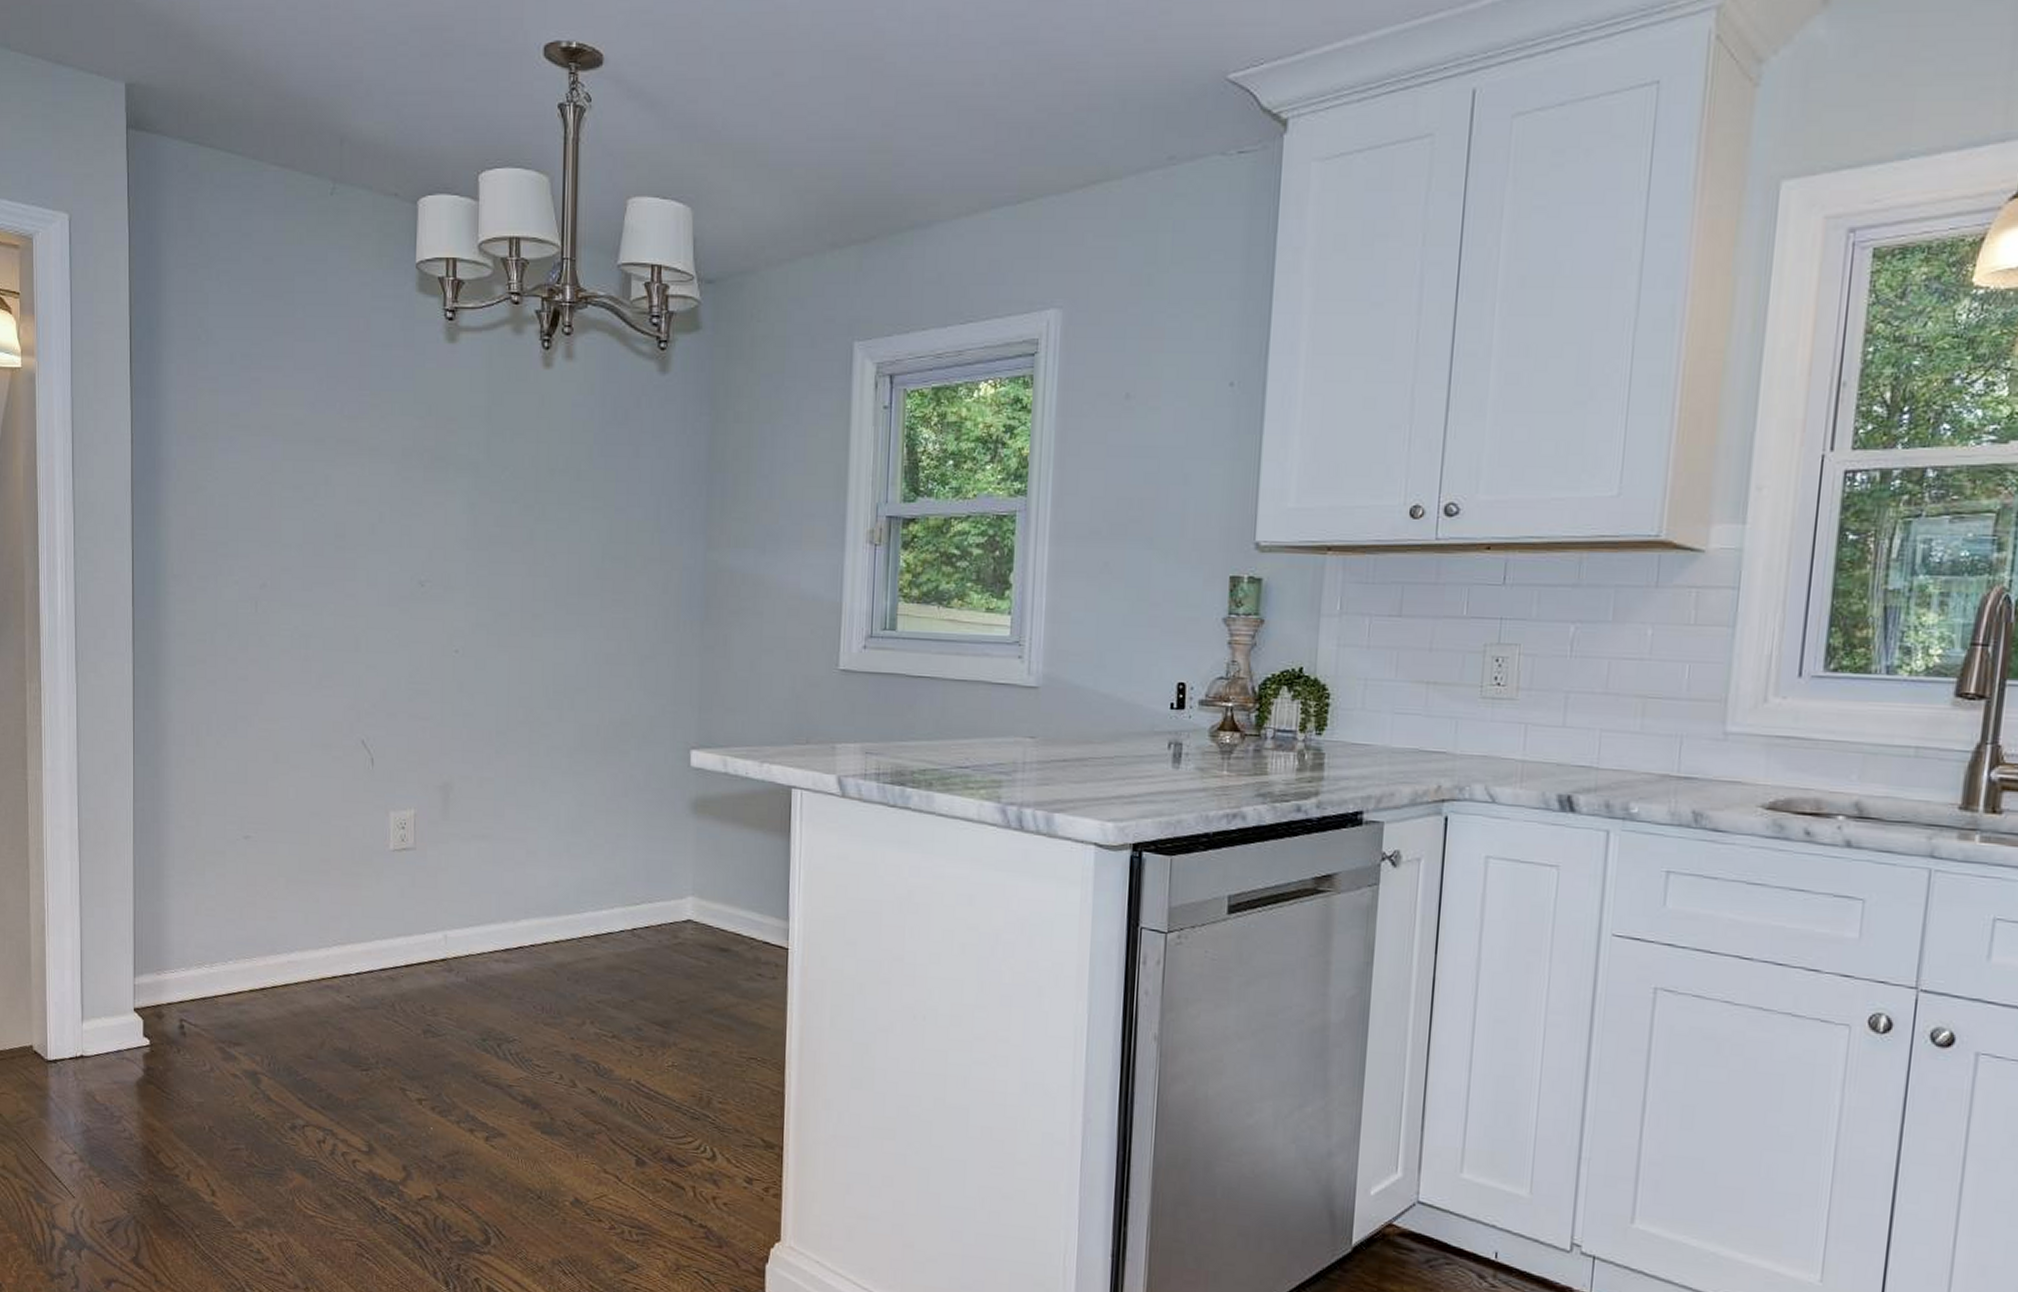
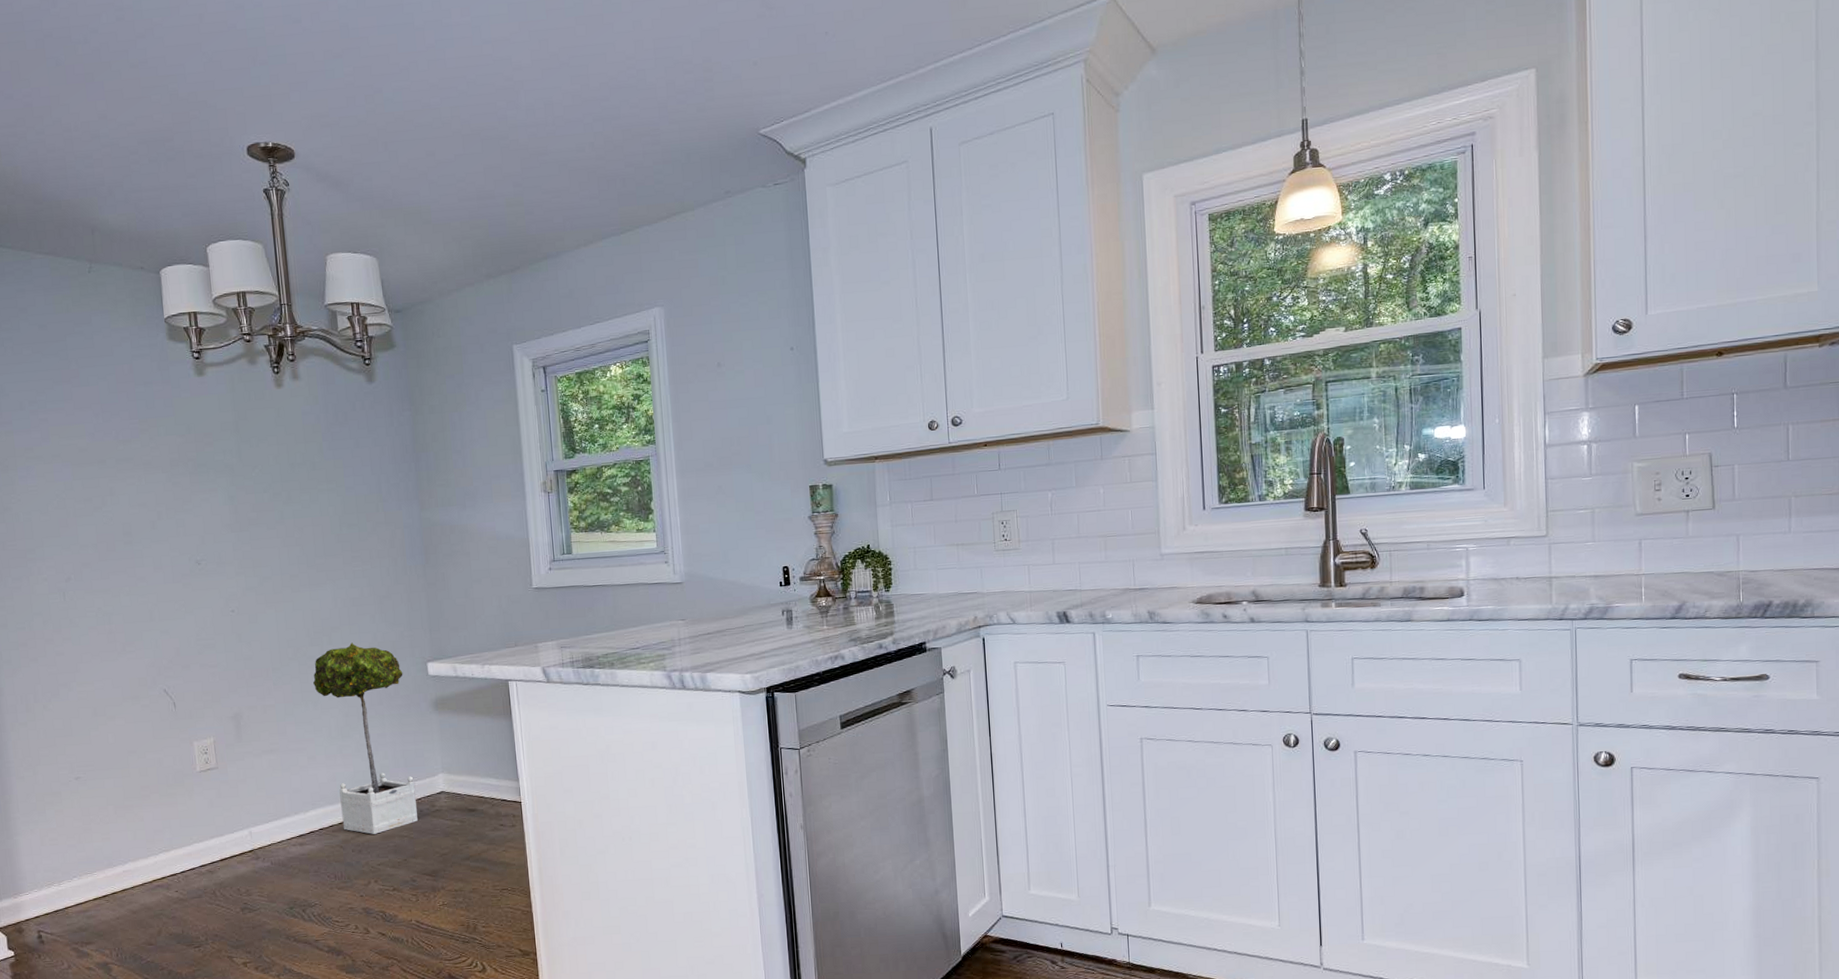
potted tree: none [545,711,659,962] -> present [313,642,419,834]

